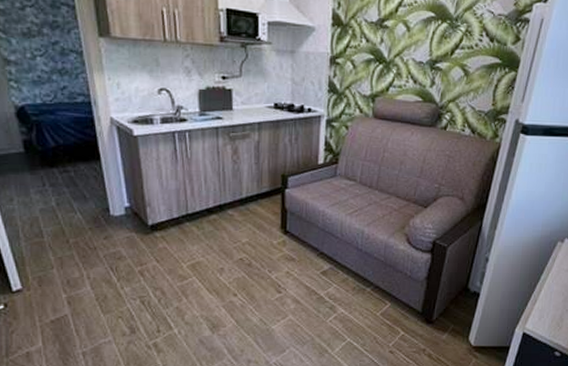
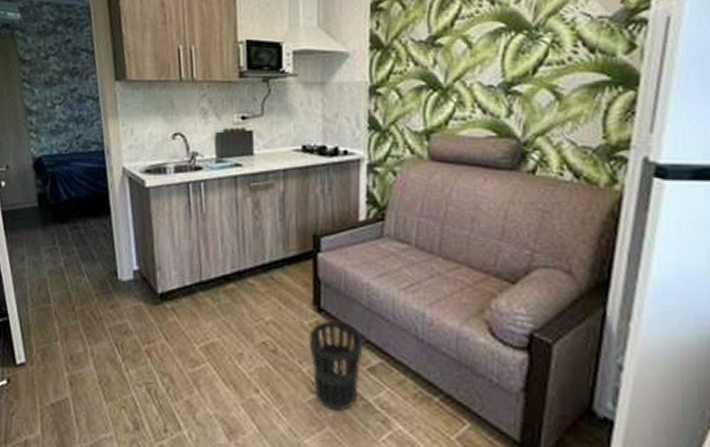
wastebasket: none [277,239,319,304] -> present [309,320,365,412]

